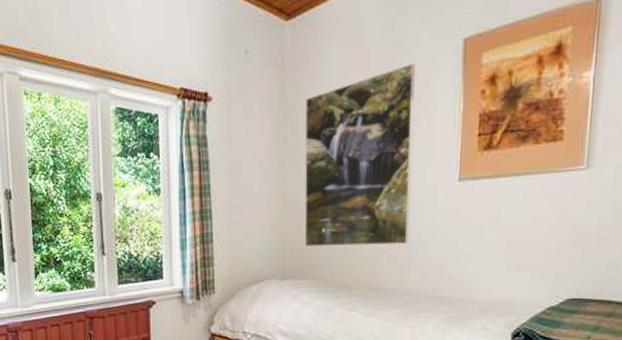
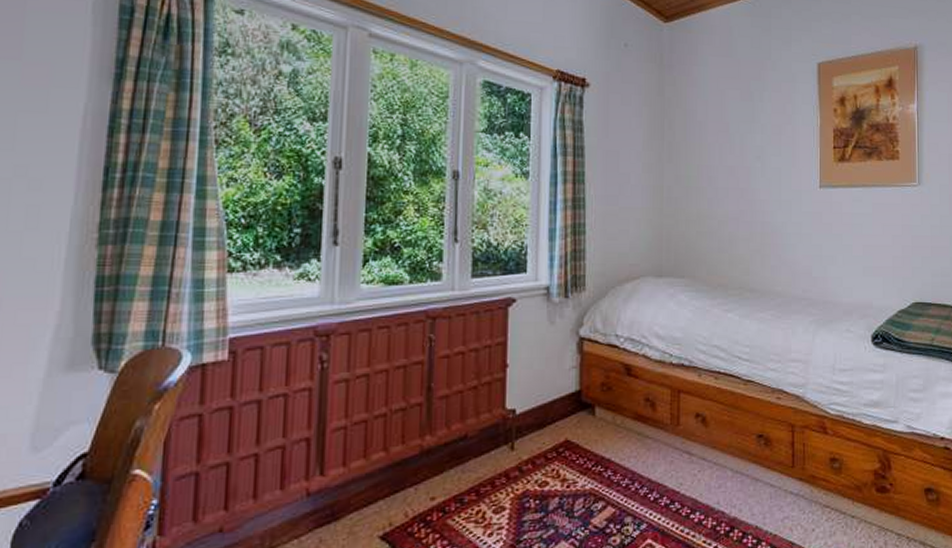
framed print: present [304,63,415,247] -> none [681,78,780,245]

